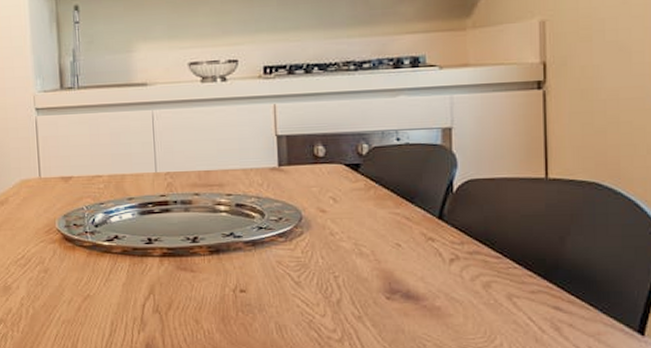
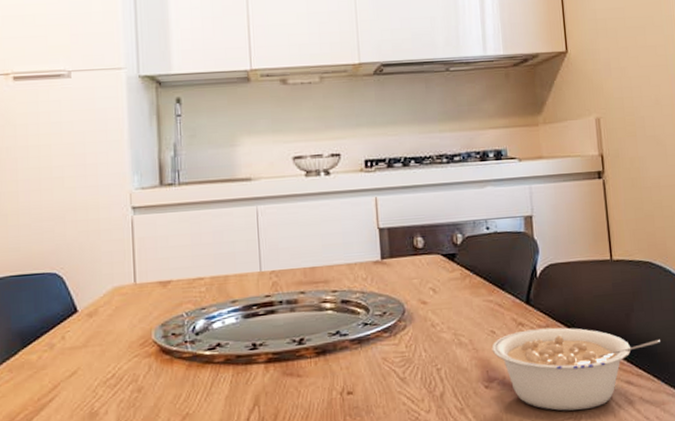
legume: none [396,245,601,330] -> present [491,327,660,411]

